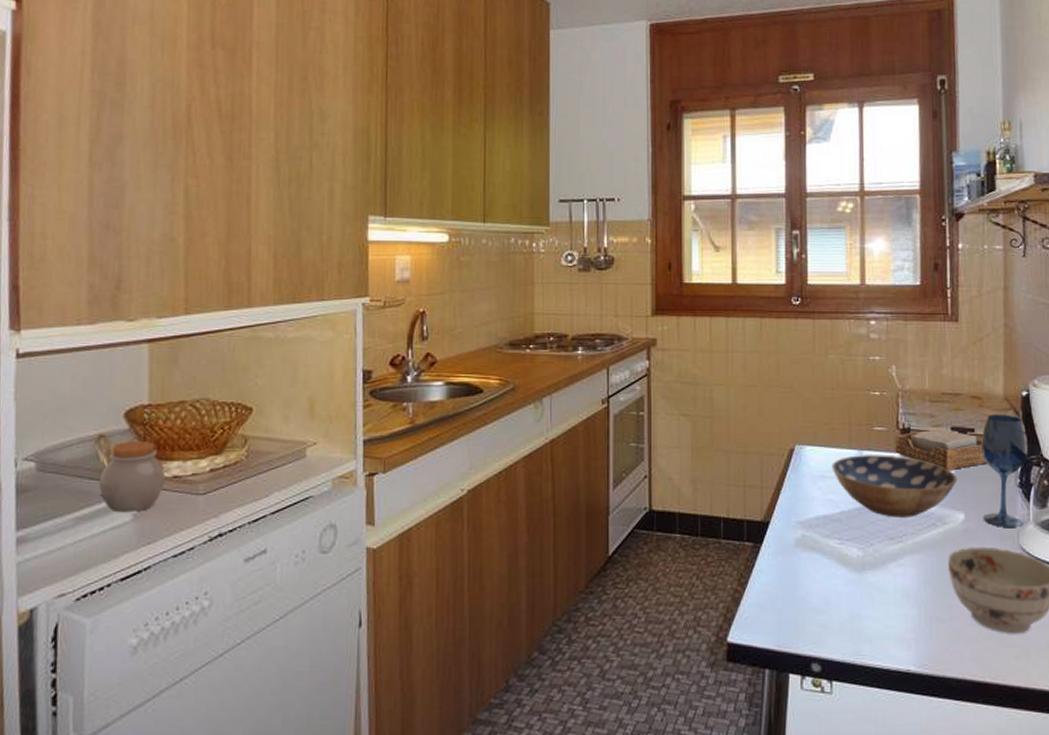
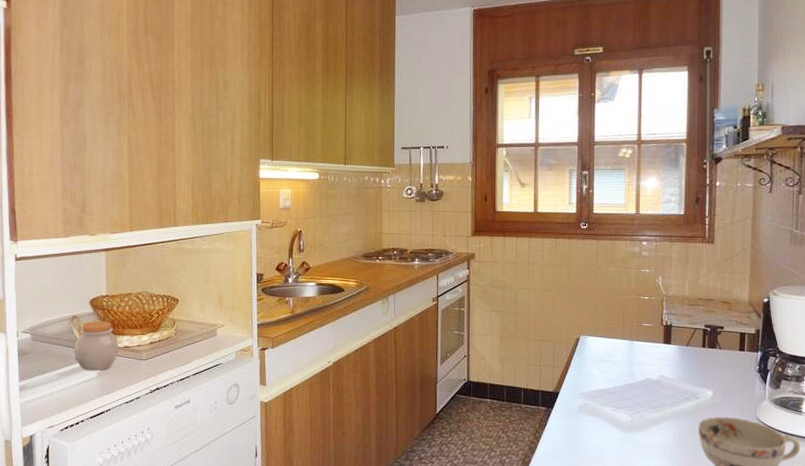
bowl: present [831,455,958,518] -> none [608,344,708,393]
napkin holder: present [895,429,988,470] -> none [659,326,733,357]
wineglass: present [980,414,1028,529] -> none [728,316,766,404]

